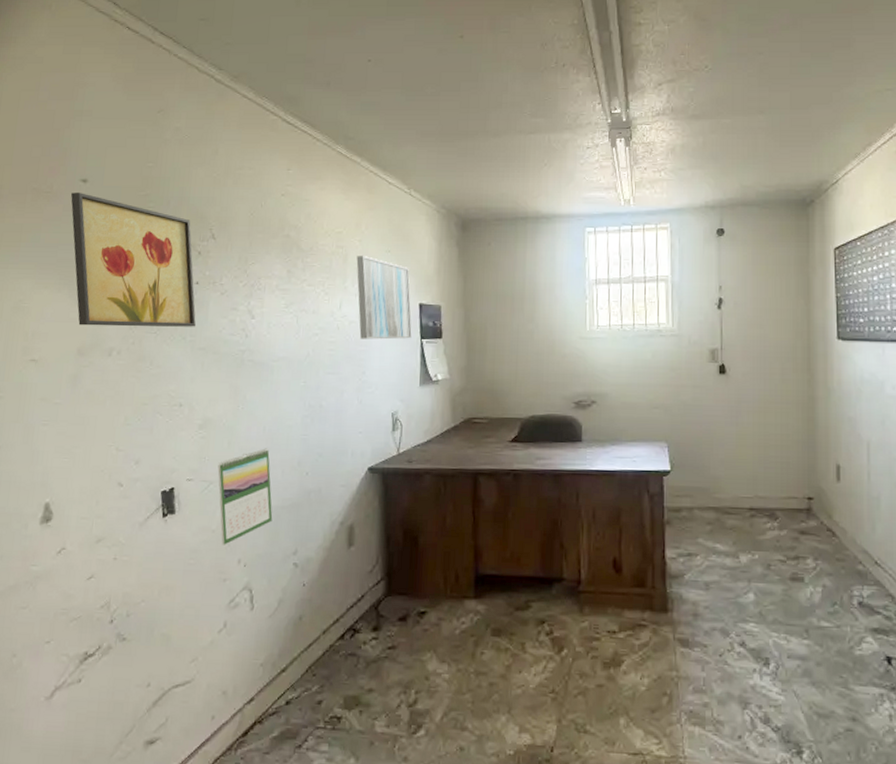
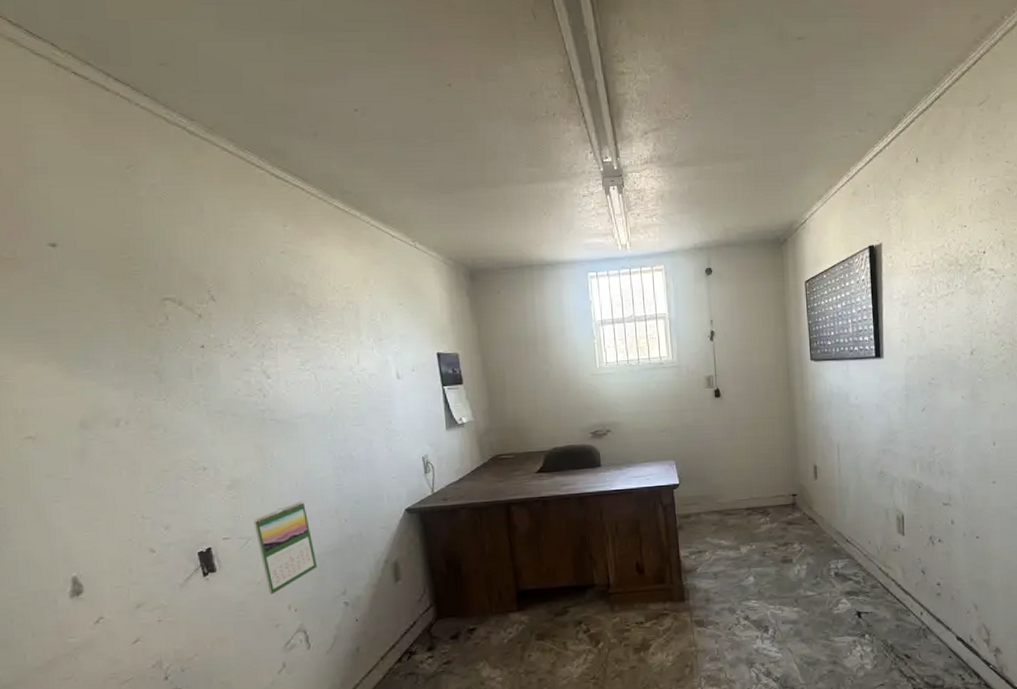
wall art: present [71,193,196,327] -> none [40,258,208,398]
wall art: present [356,256,412,340] -> none [368,310,433,391]

